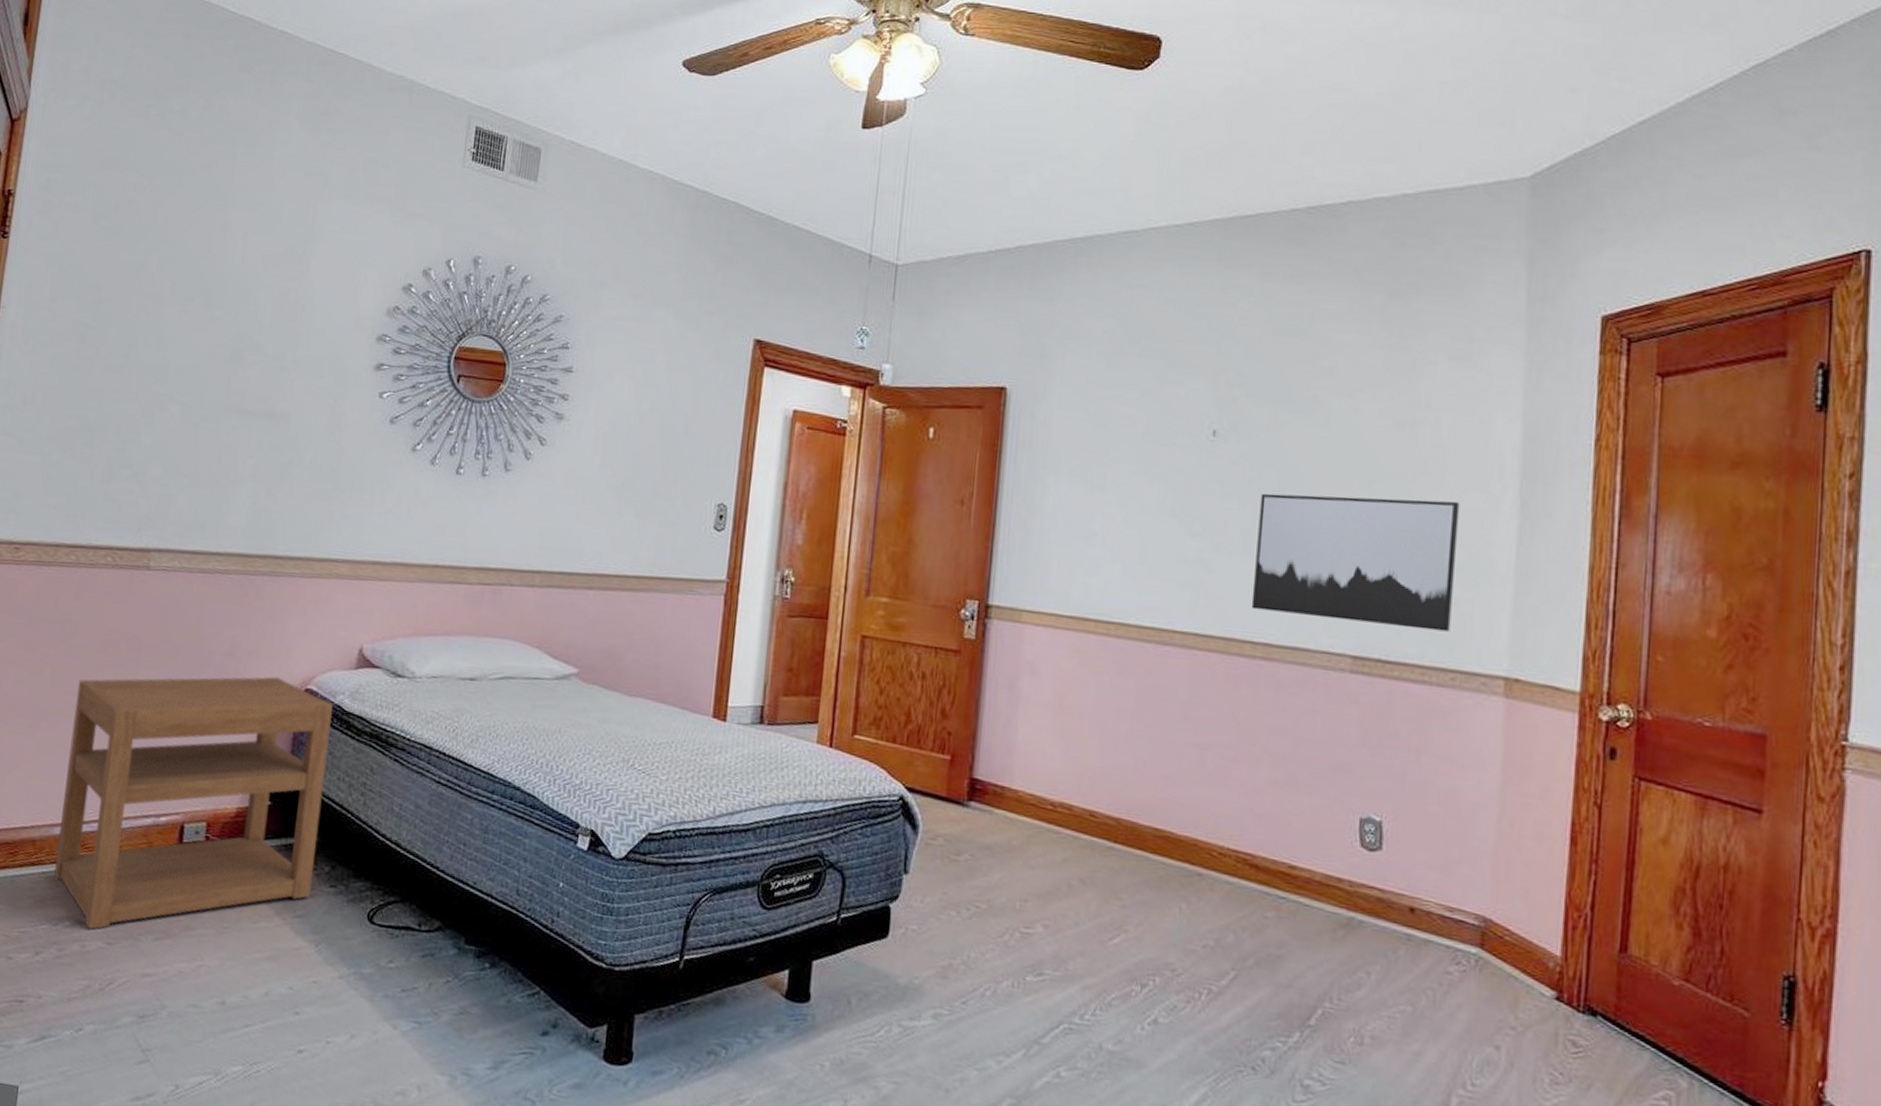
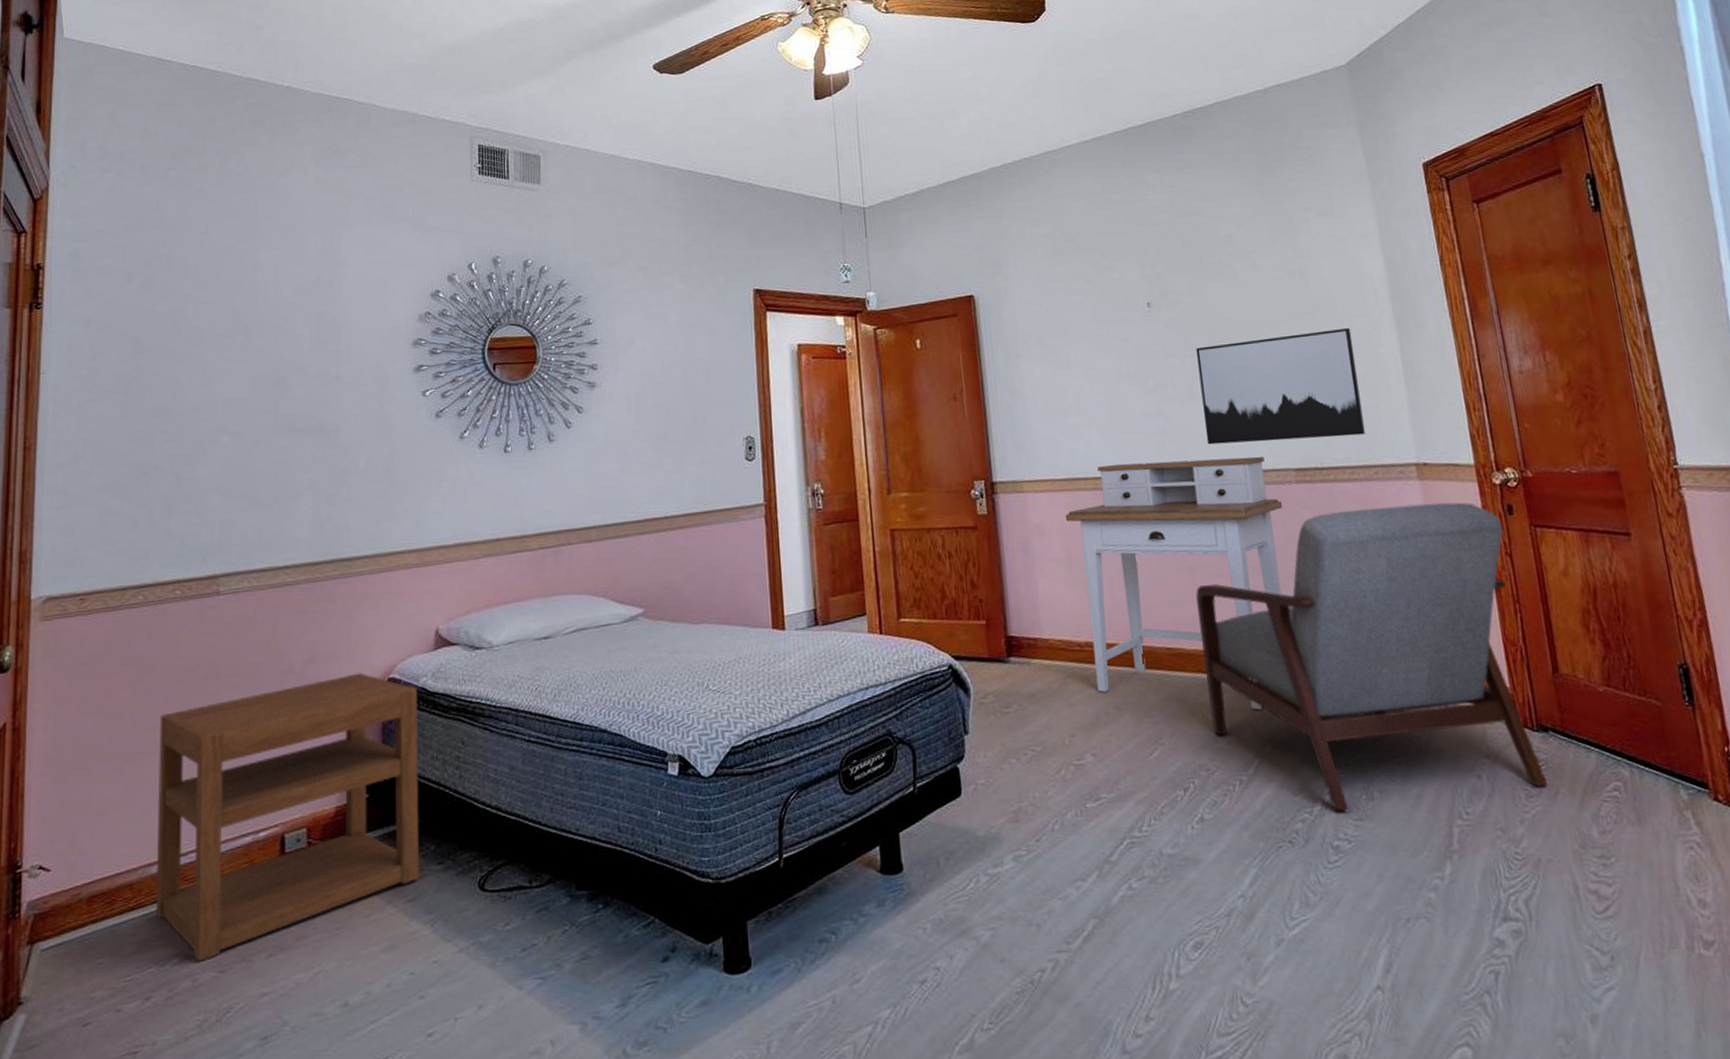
desk: none [1064,610,1327,919] -> present [1066,456,1282,711]
chair: none [1189,714,1599,1077] -> present [1196,502,1549,811]

